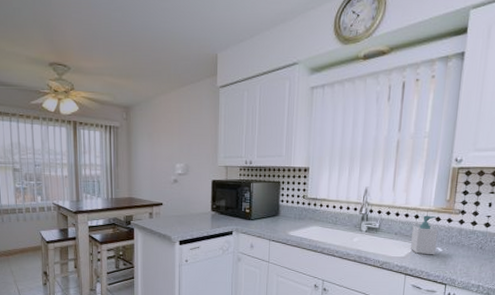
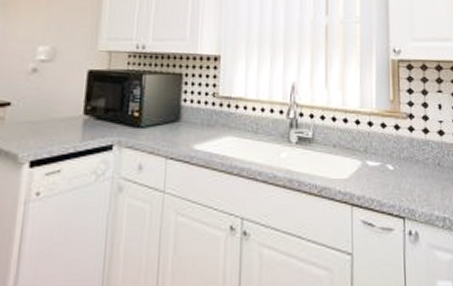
soap bottle: present [411,215,438,255] -> none [354,120,386,176]

